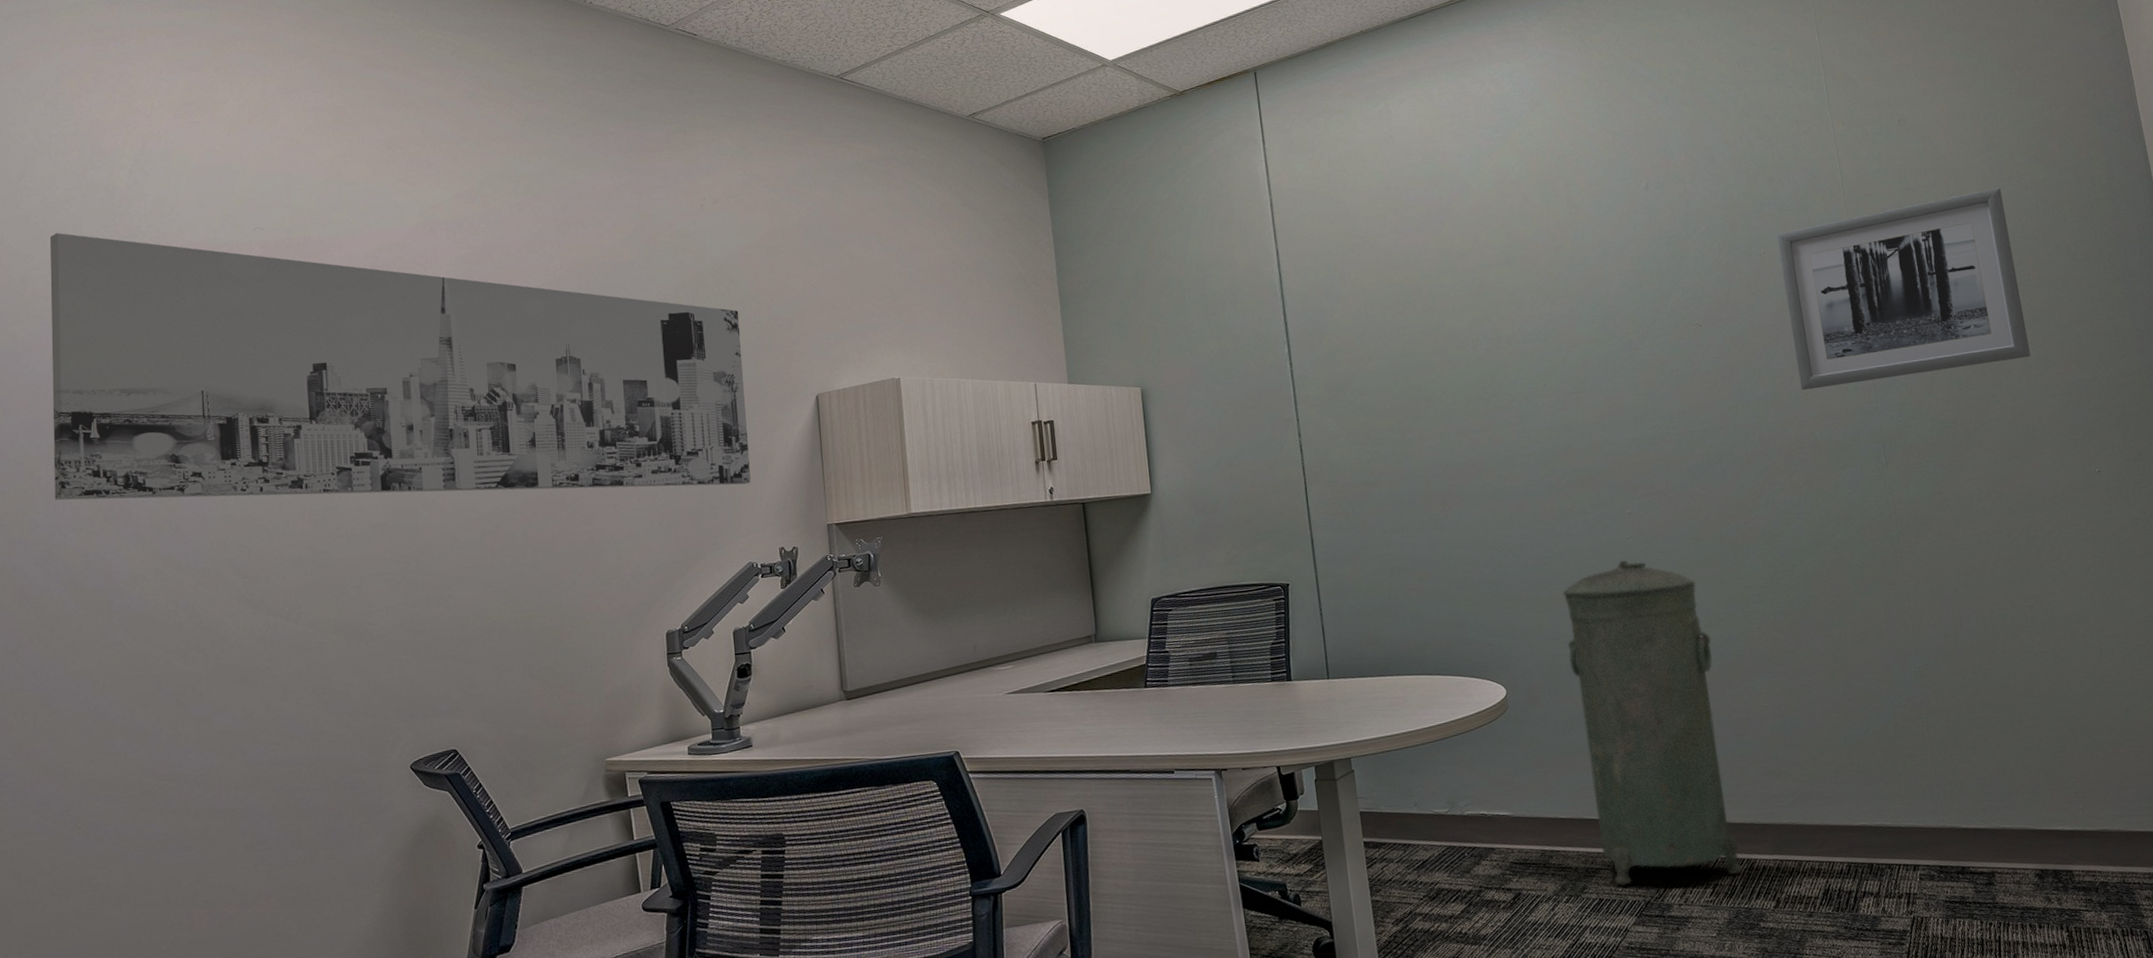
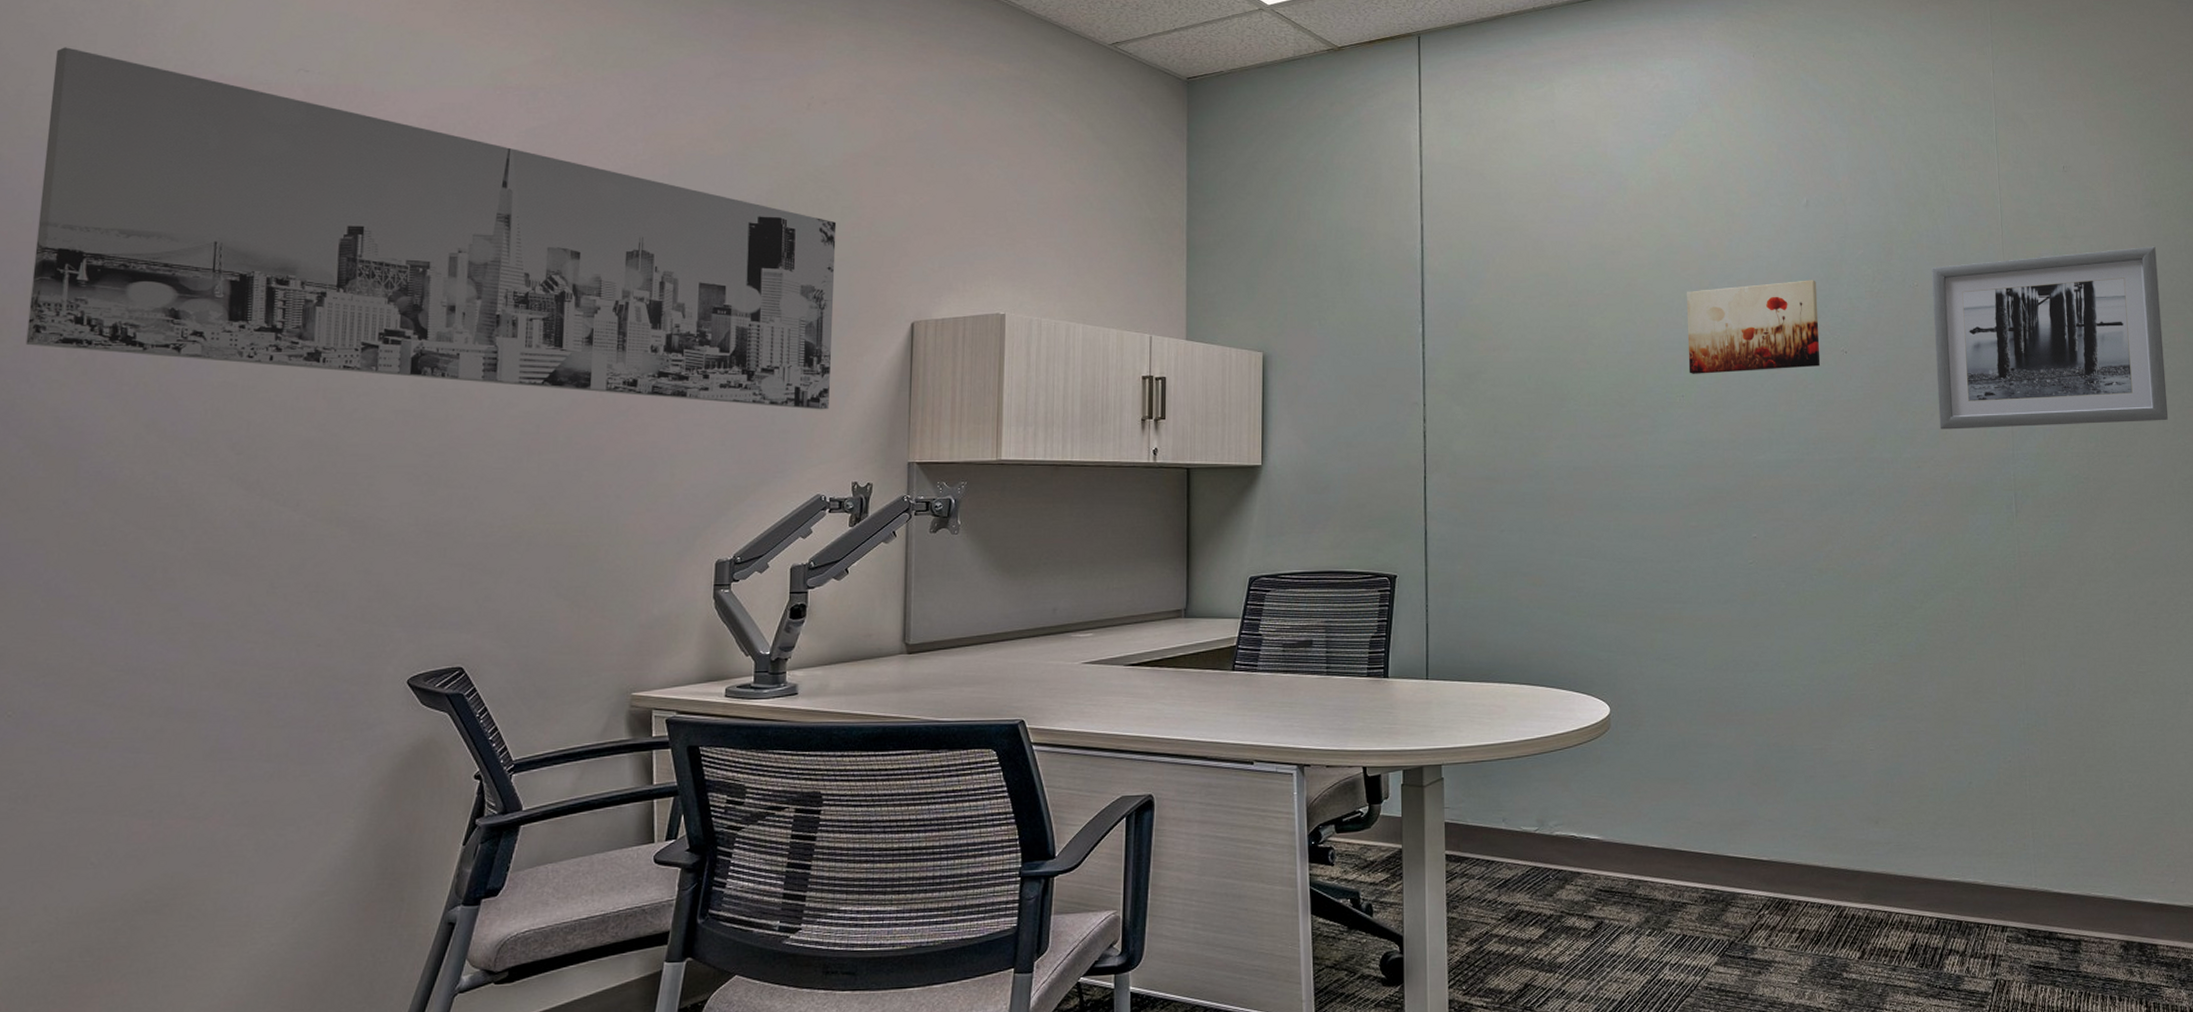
wall art: none [1538,259,1677,363] -> present [1687,280,1821,374]
trash can: present [1562,560,1742,885] -> none [1677,585,1830,923]

